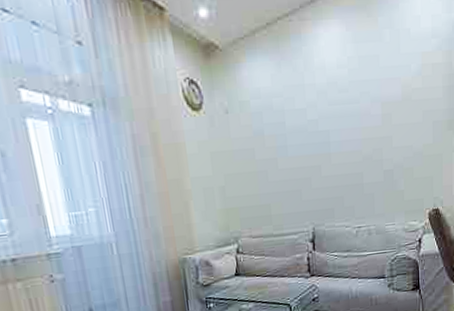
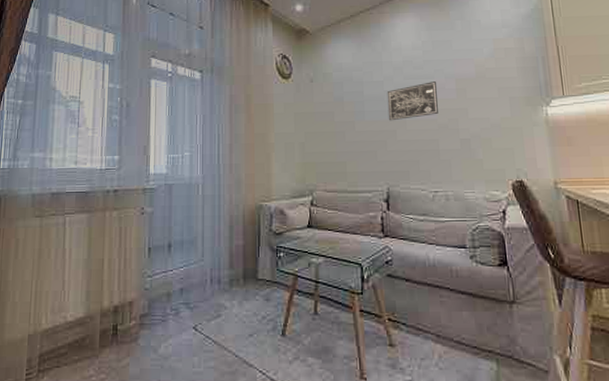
wall art: none [310,107,363,156] -> present [387,81,438,121]

